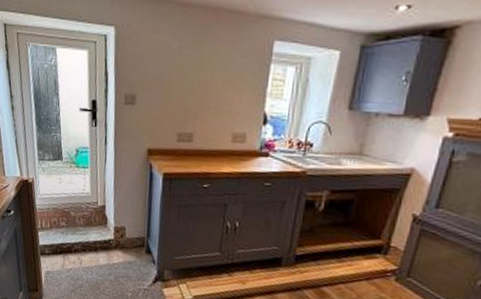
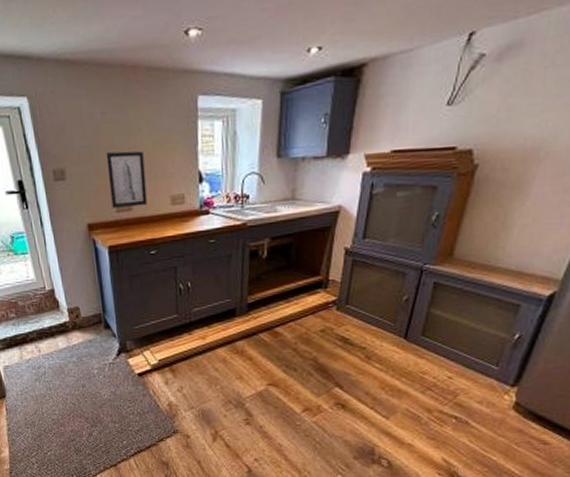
wall art: none [174,84,212,139] -> present [106,151,147,208]

